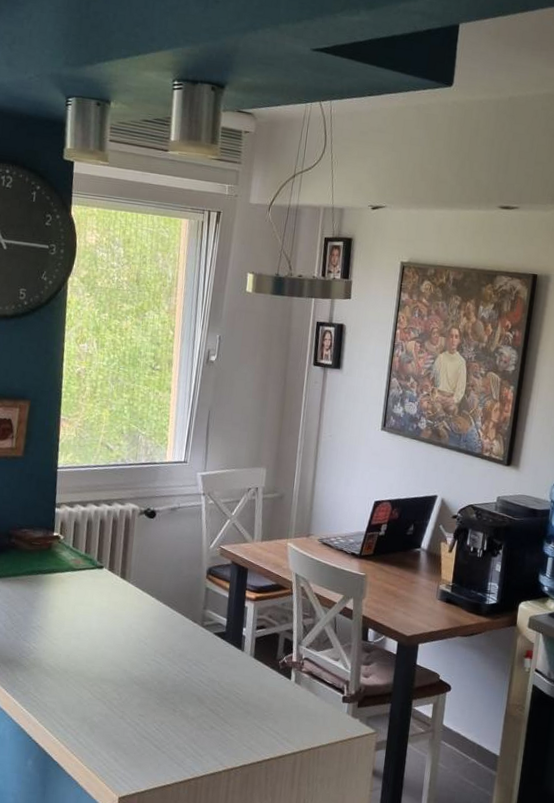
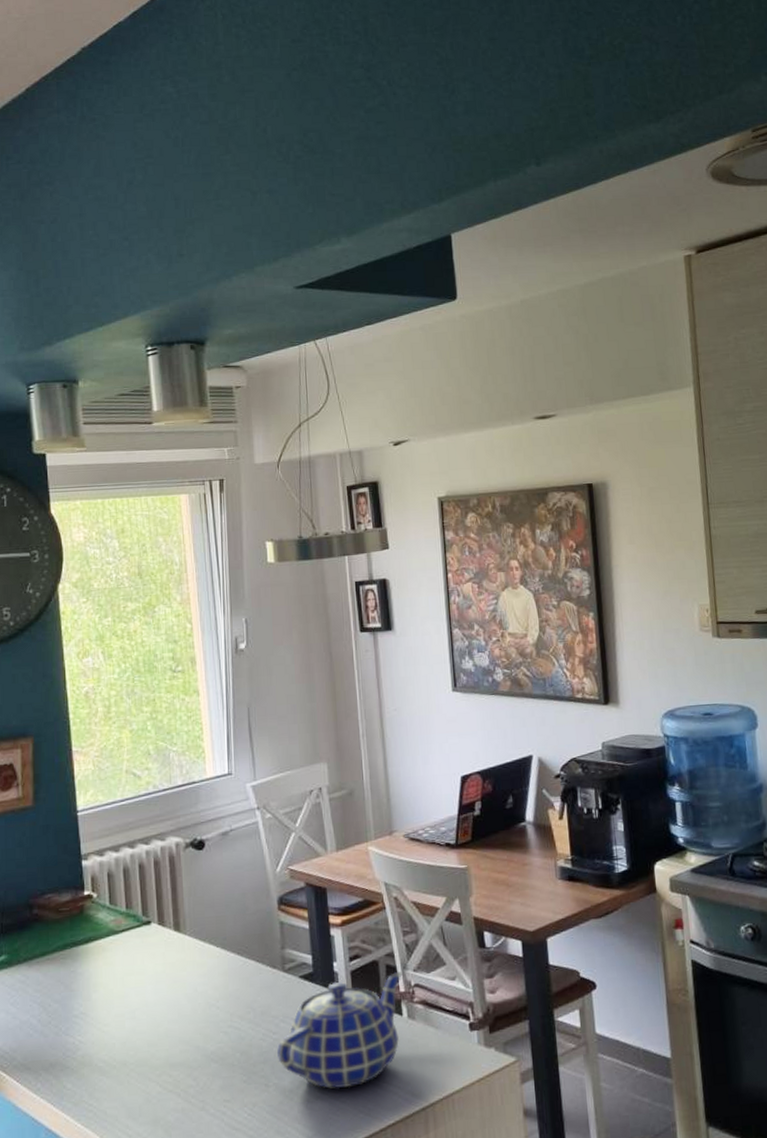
teapot: none [186,643,297,726] -> present [277,972,402,1089]

